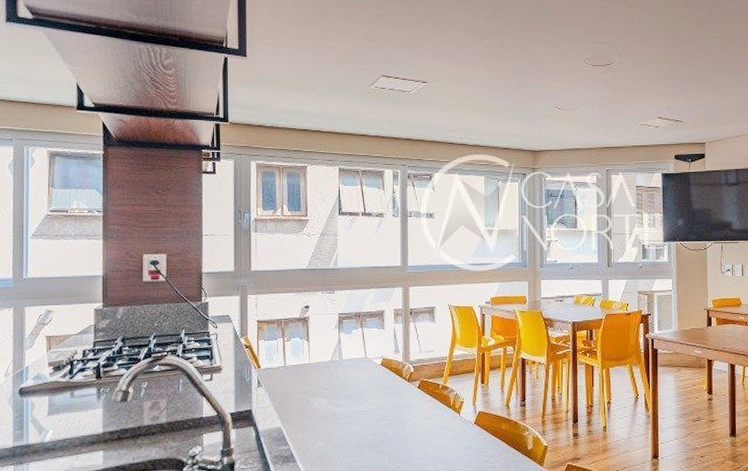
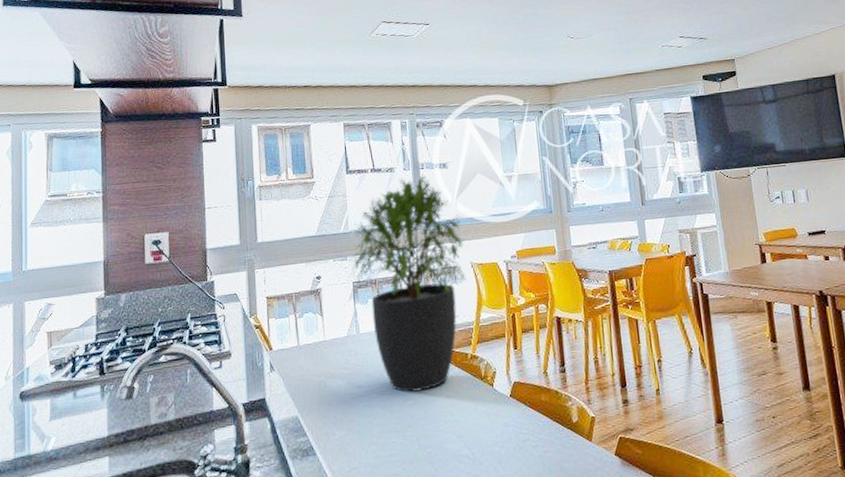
potted plant: none [335,222,445,414] -> present [348,174,467,392]

